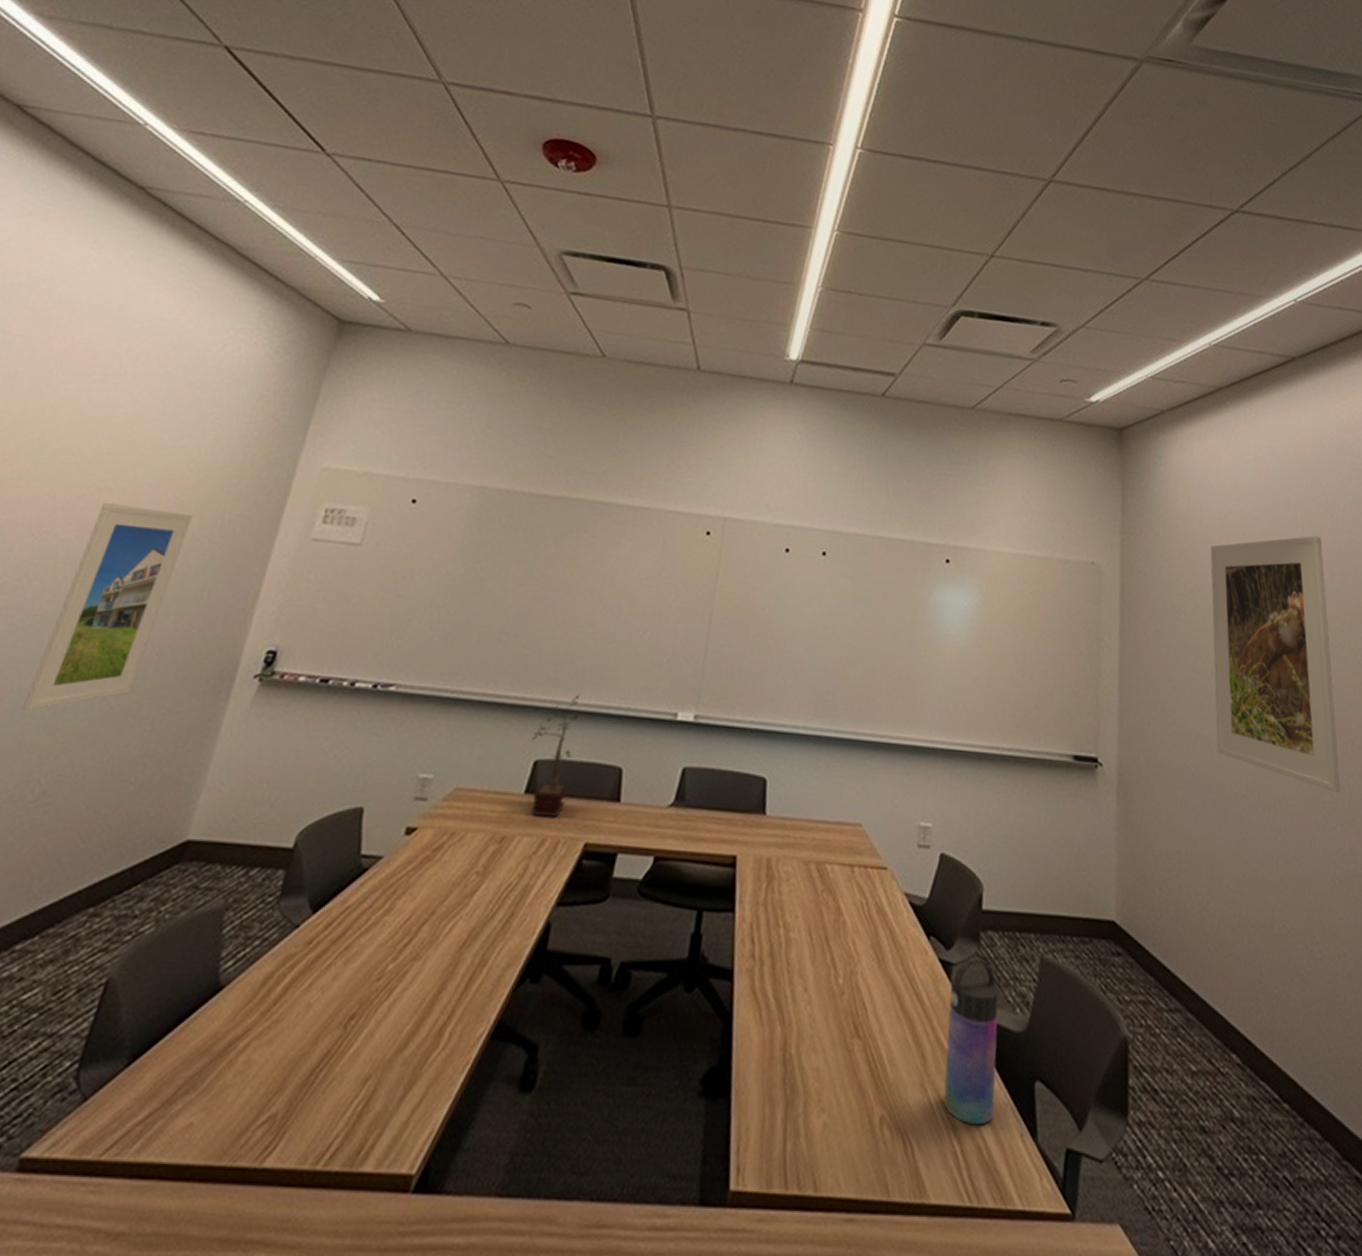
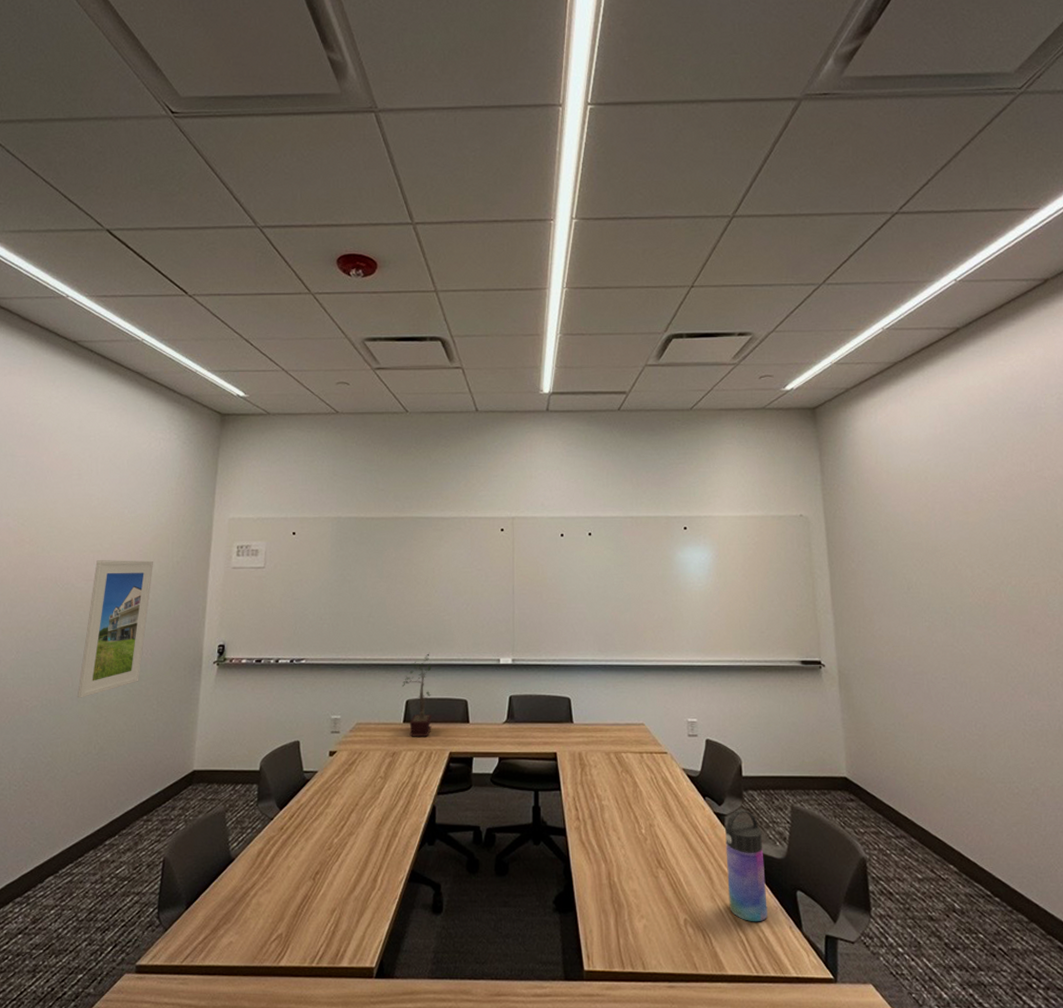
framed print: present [1210,535,1341,792] -> none [899,471,1025,669]

